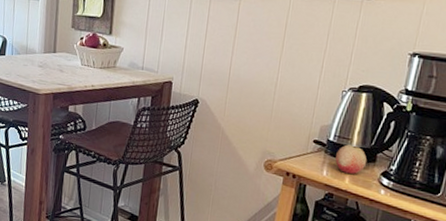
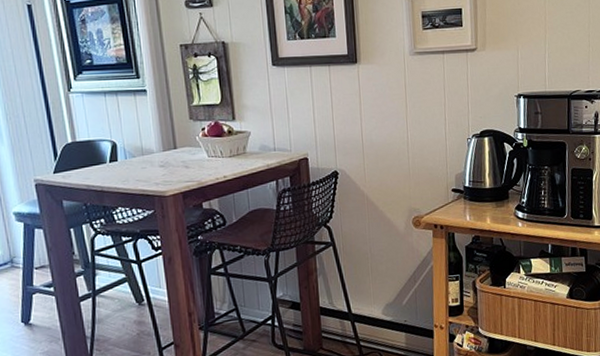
fruit: present [335,144,368,174] -> none [474,187,502,214]

